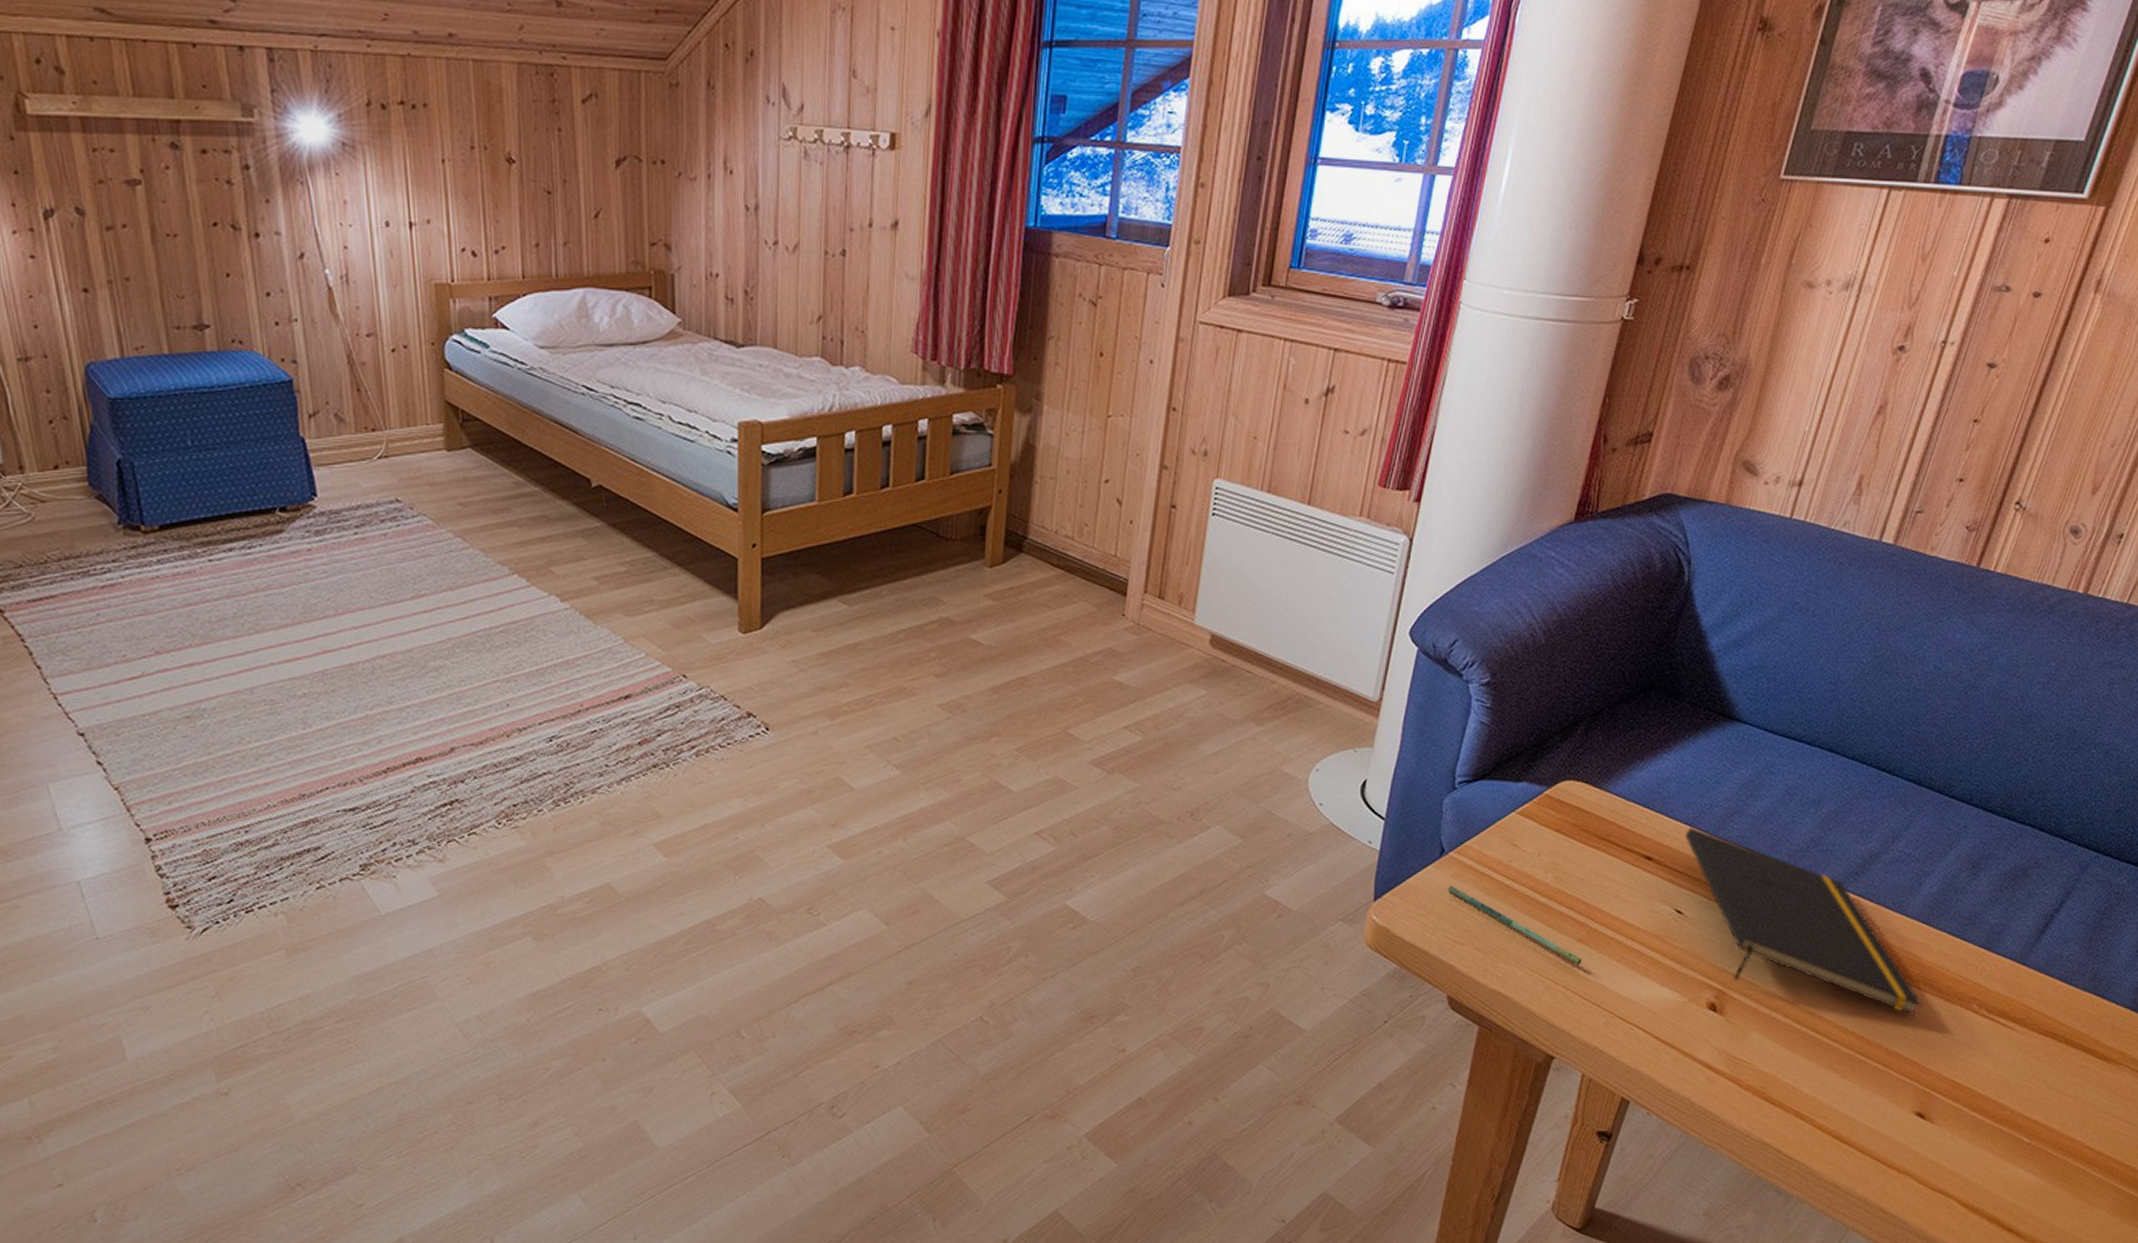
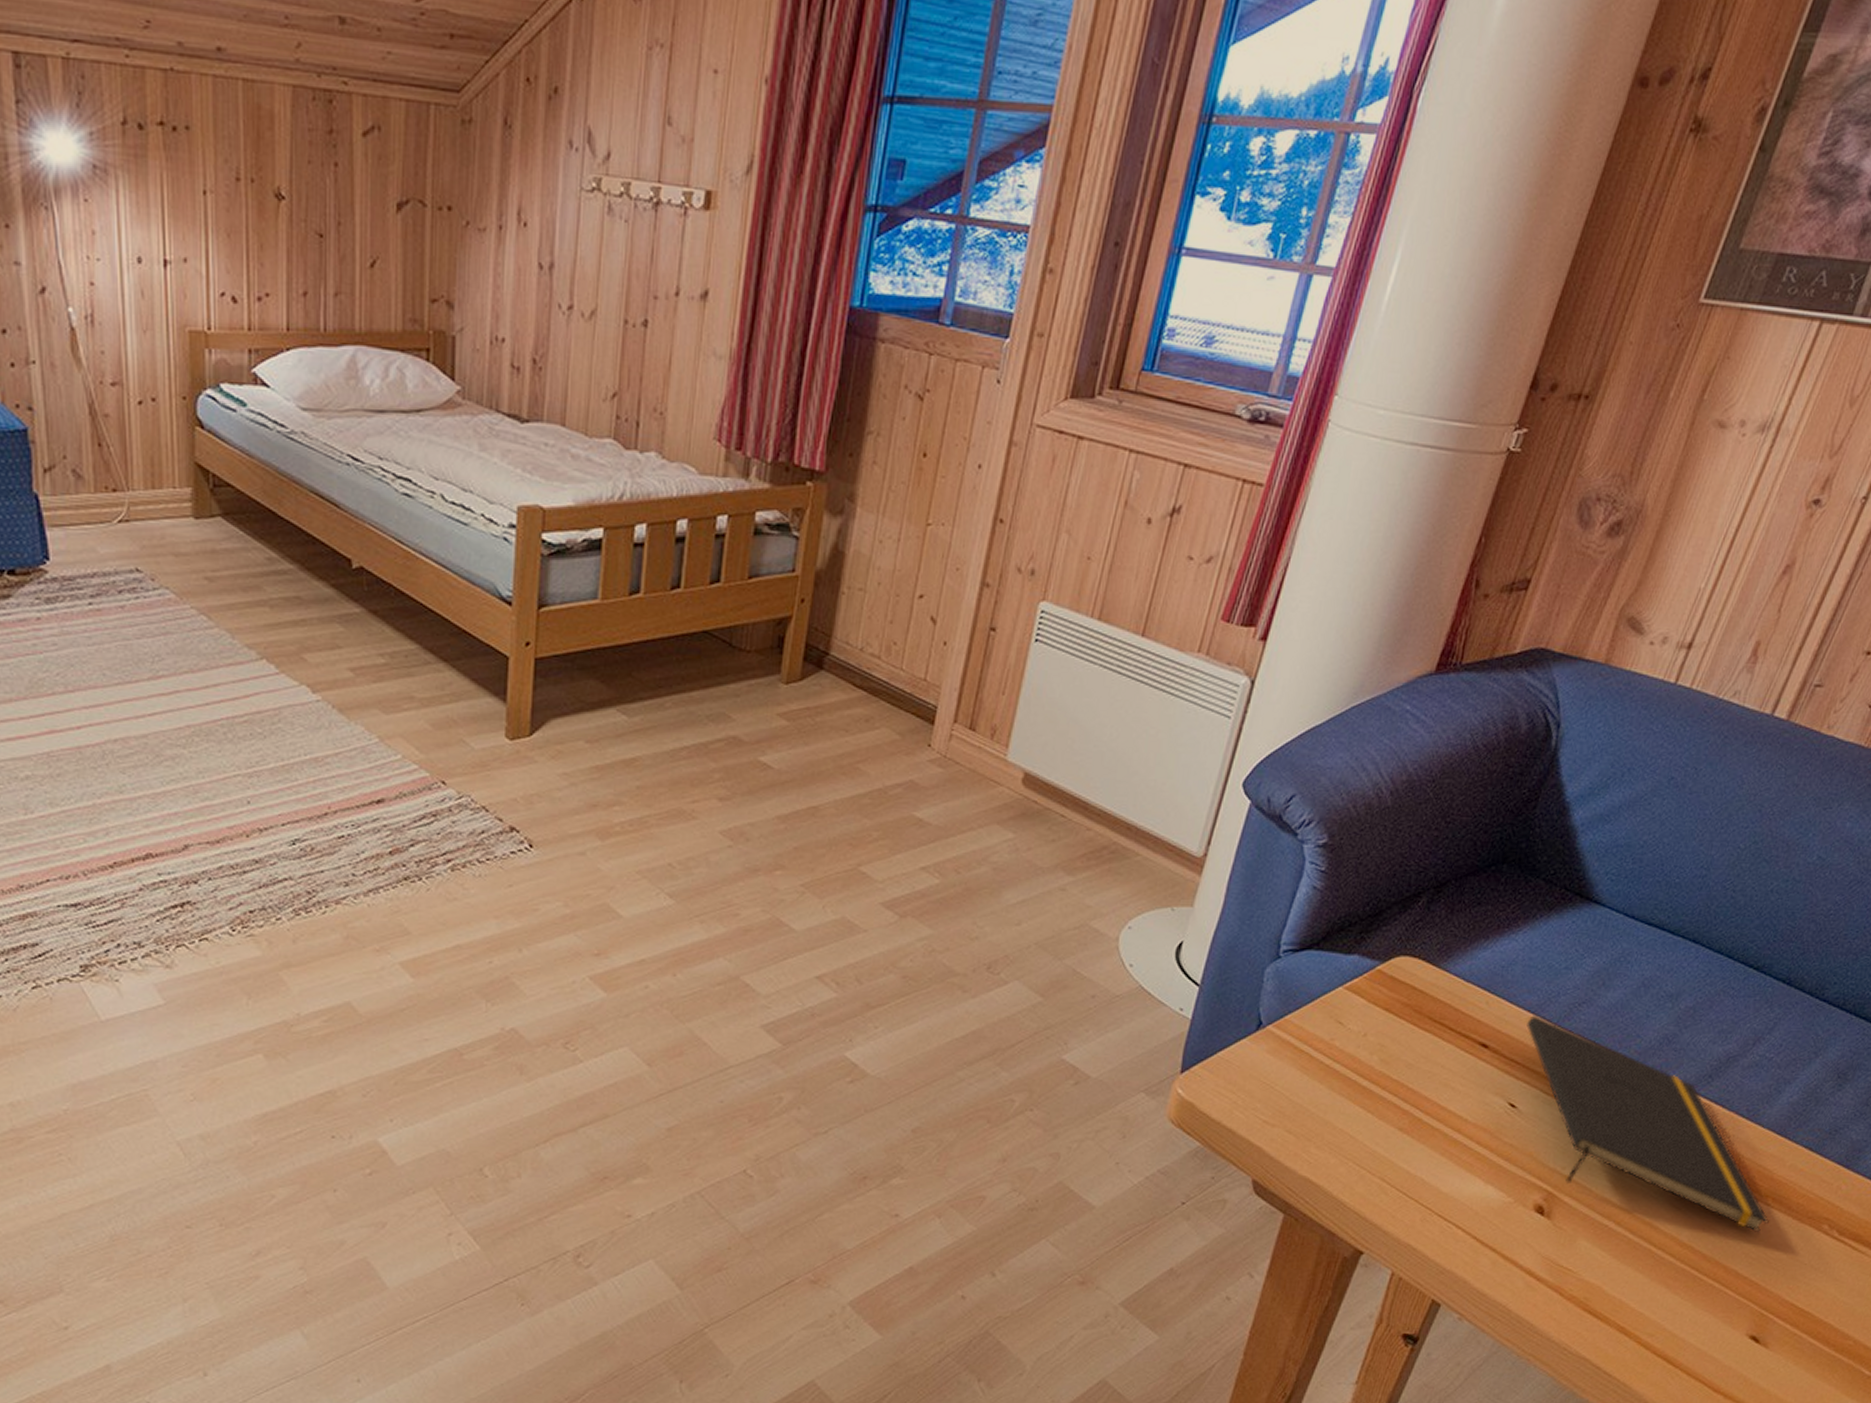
pen: present [1448,885,1582,966] -> none [1262,1061,1403,1156]

